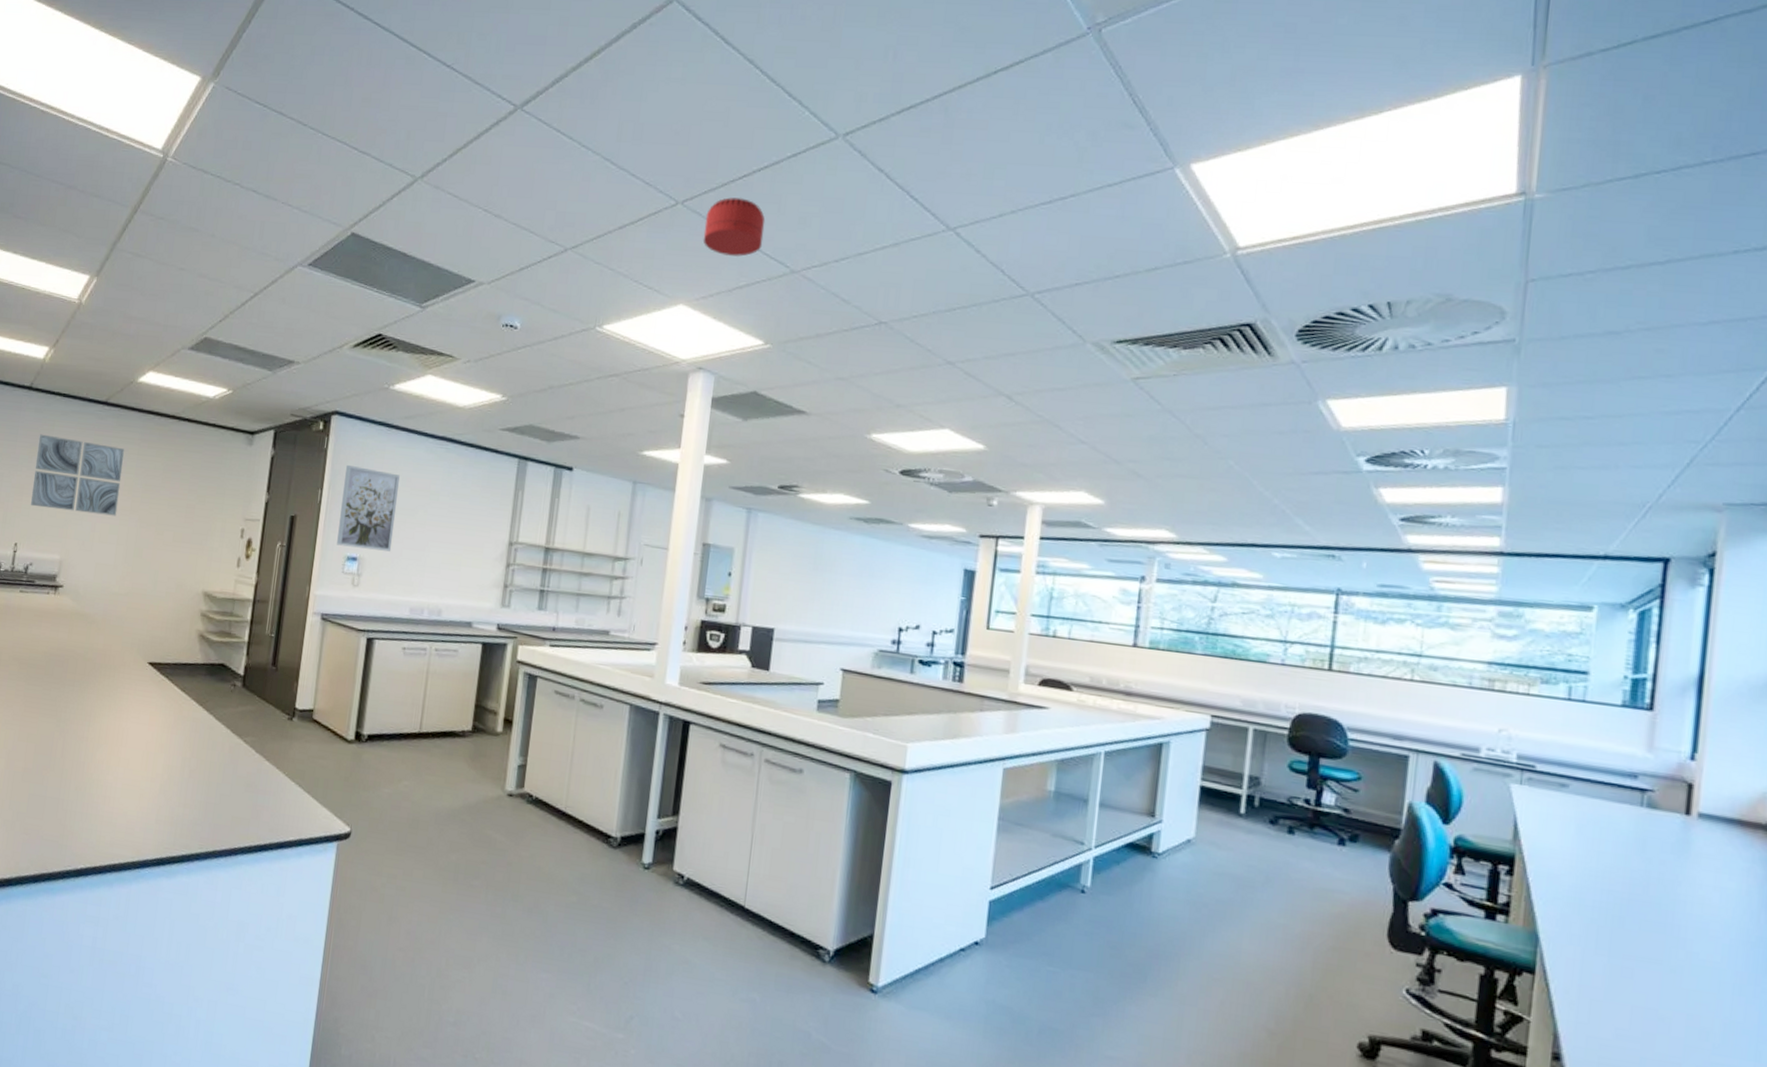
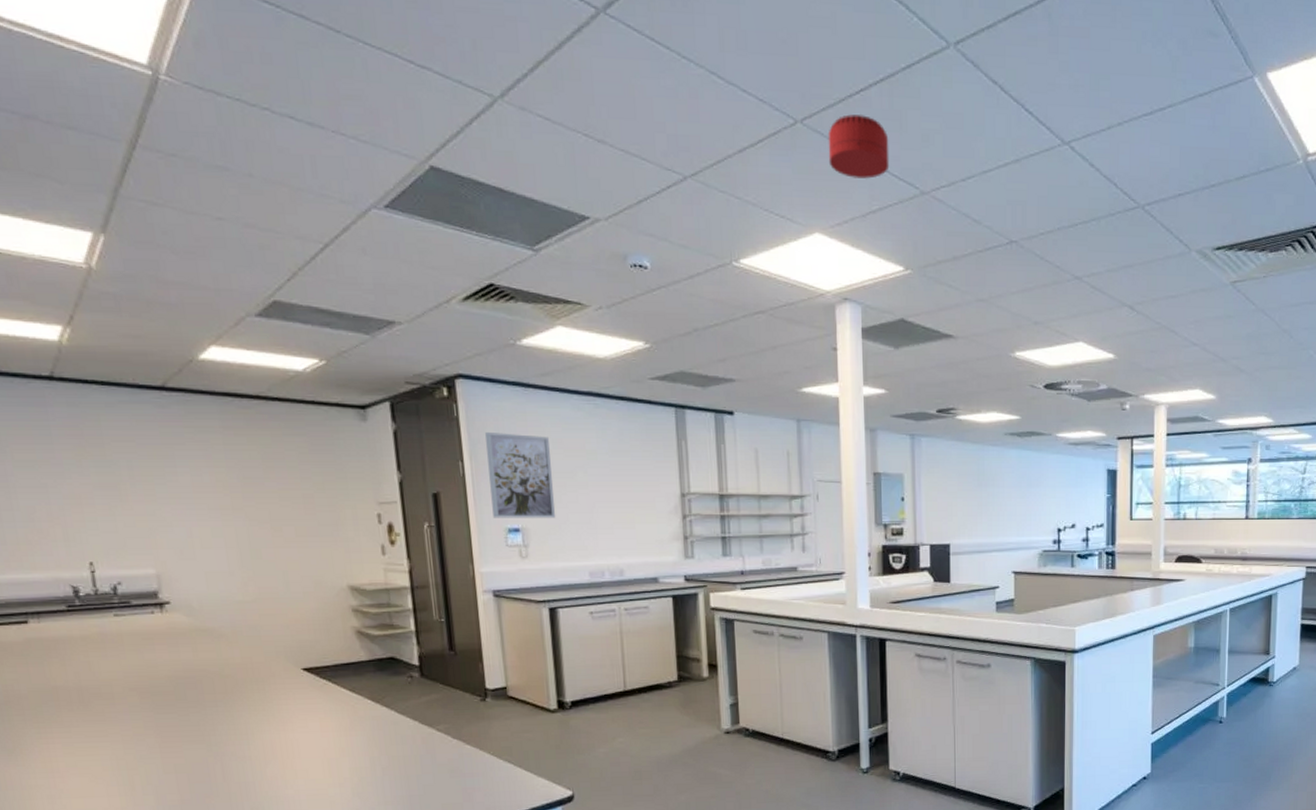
wall art: present [30,434,125,516] -> none [82,432,216,518]

